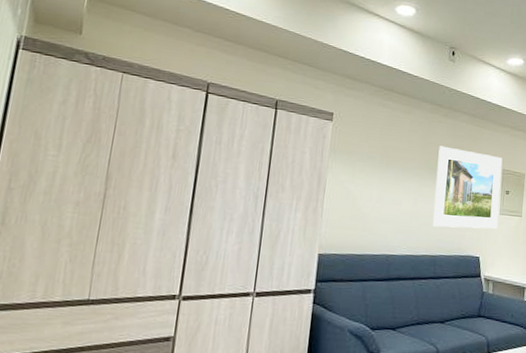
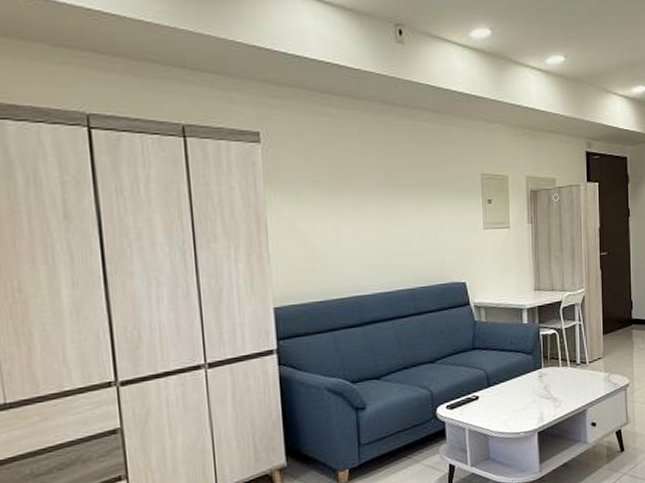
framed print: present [433,145,503,229] -> none [399,155,482,256]

